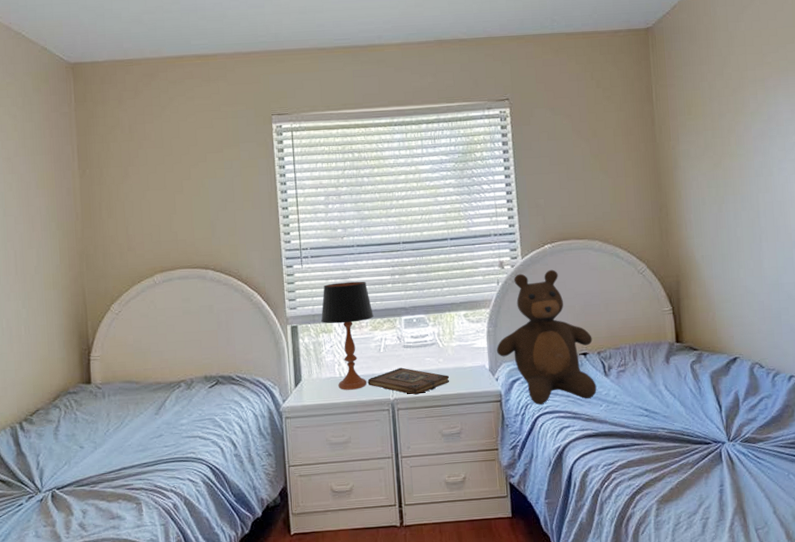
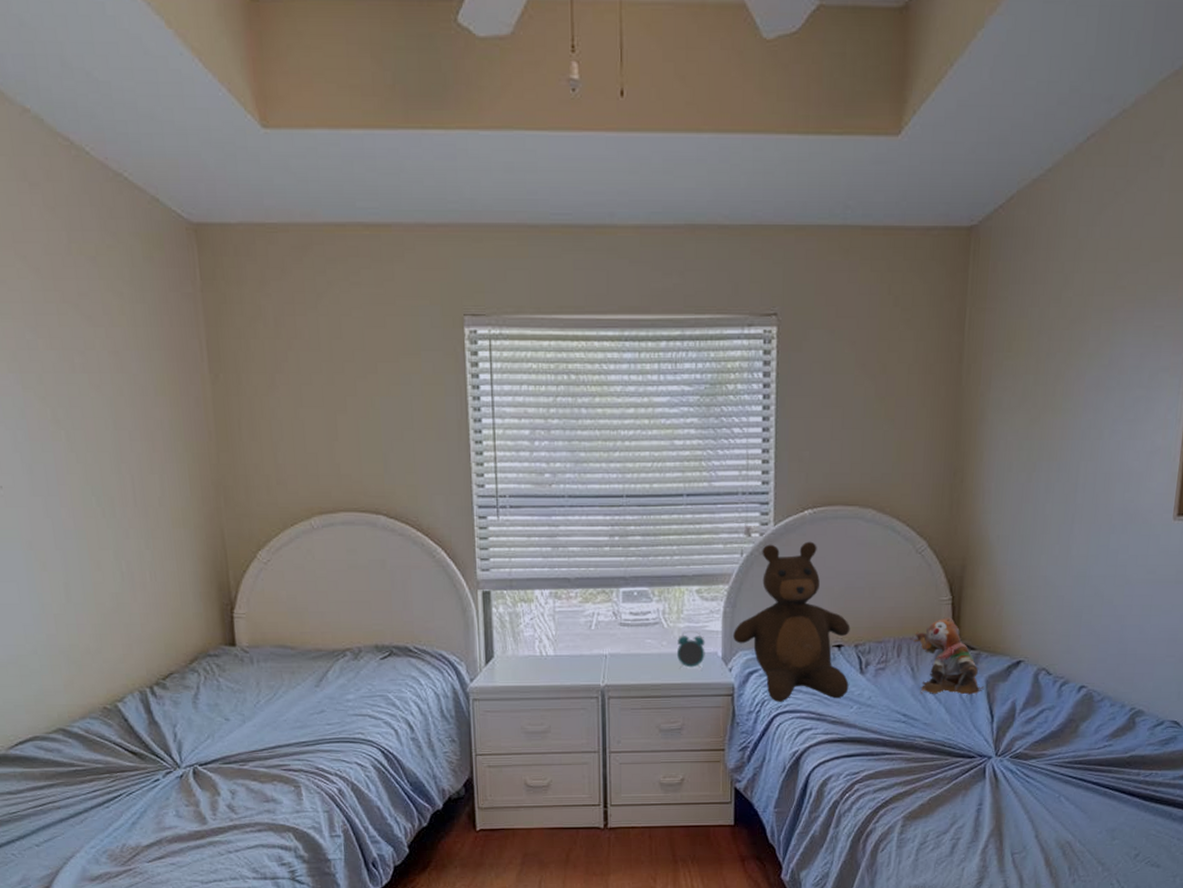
table lamp: present [320,281,374,390] -> none [519,541,585,672]
book: present [367,367,450,396] -> none [574,649,674,683]
alarm clock: none [451,348,475,382] -> present [676,631,705,670]
stuffed animal: none [642,323,711,391] -> present [910,616,985,695]

